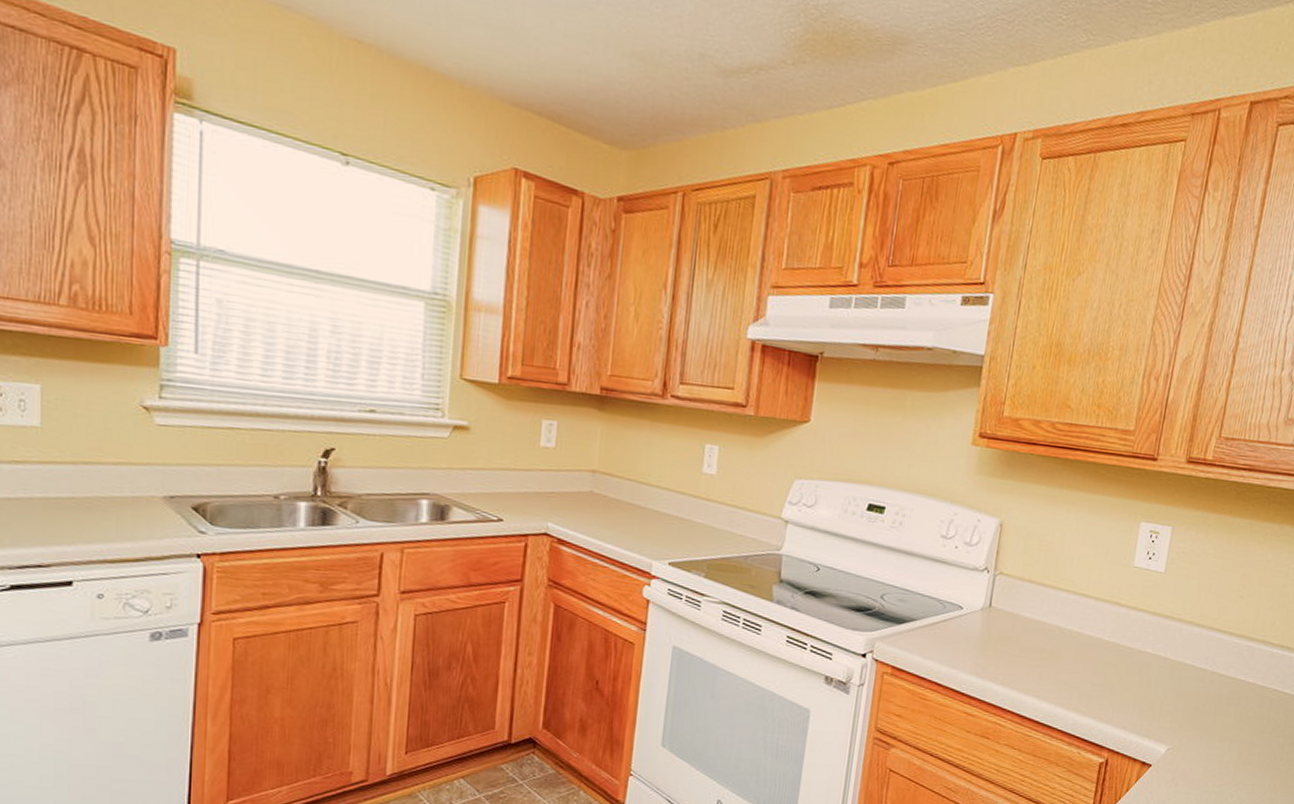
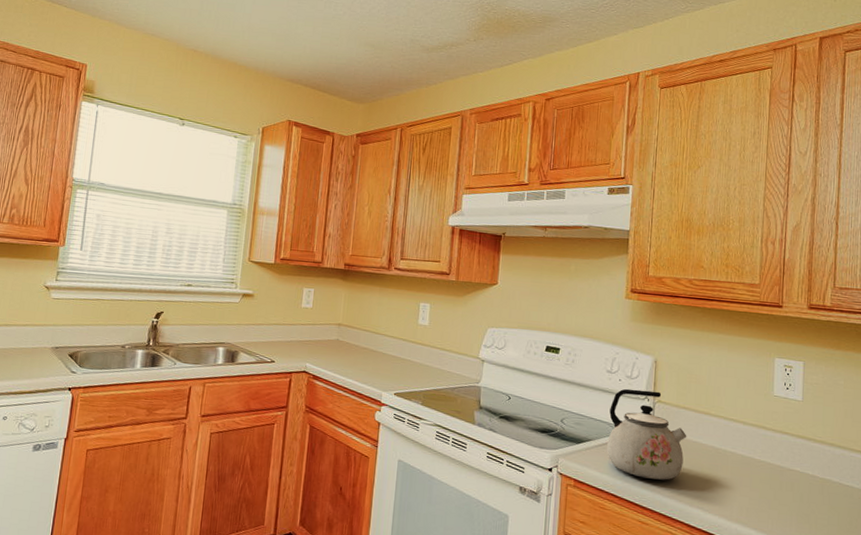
kettle: none [933,557,1029,666] -> present [607,388,687,480]

